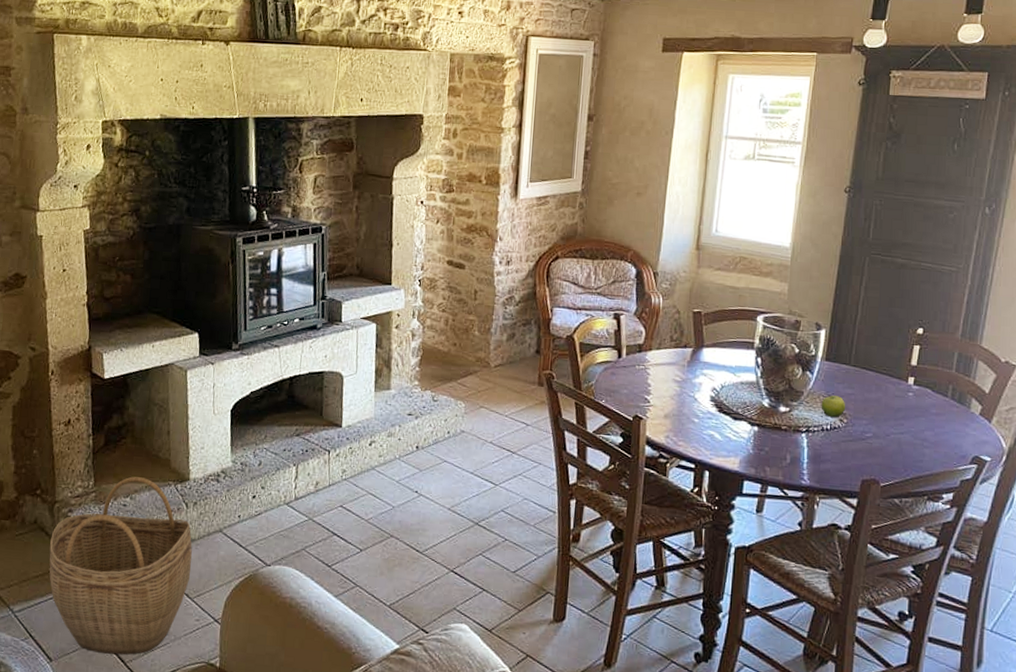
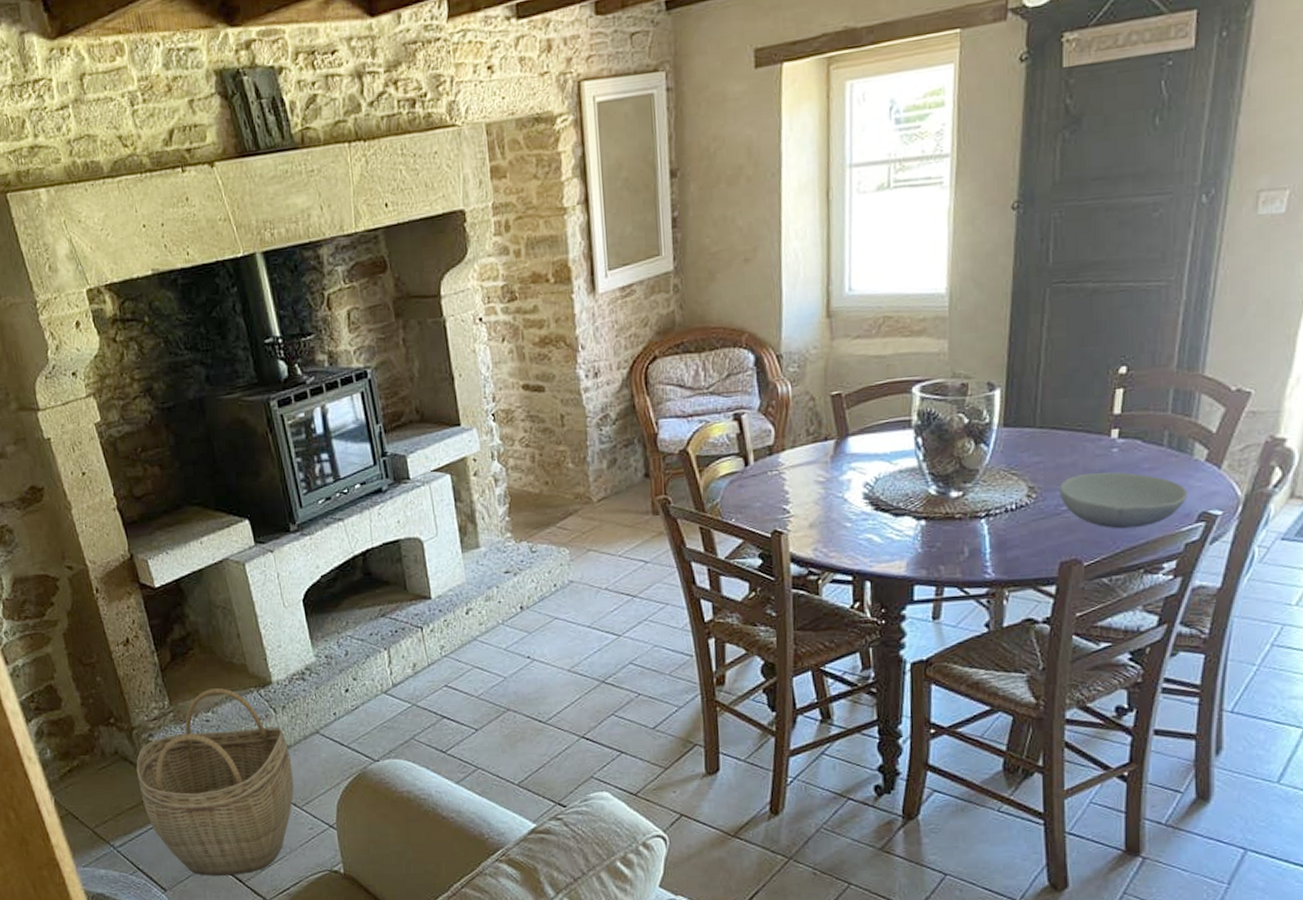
fruit: present [821,395,846,418] -> none [1002,467,1034,495]
bowl: none [866,409,965,461] -> present [1060,472,1189,529]

